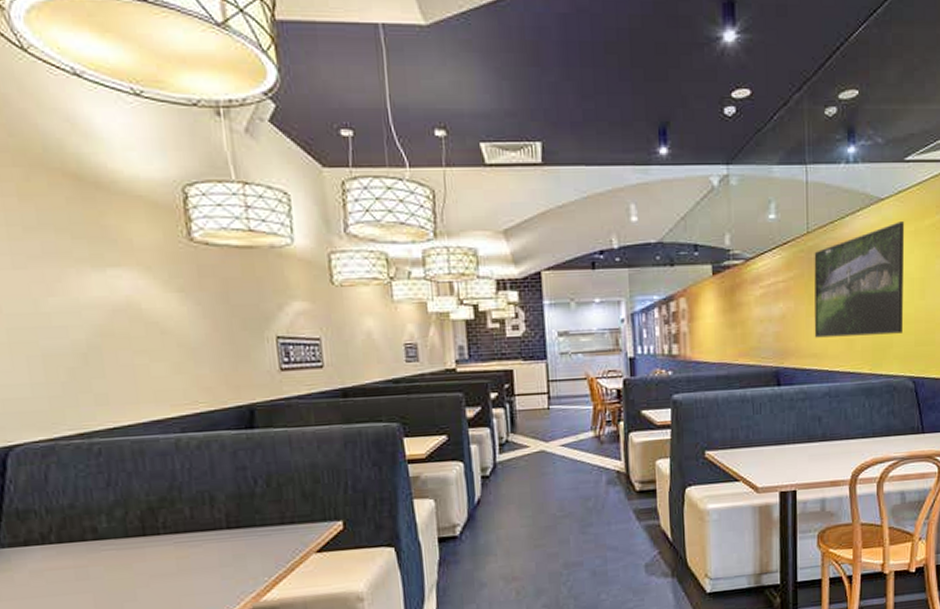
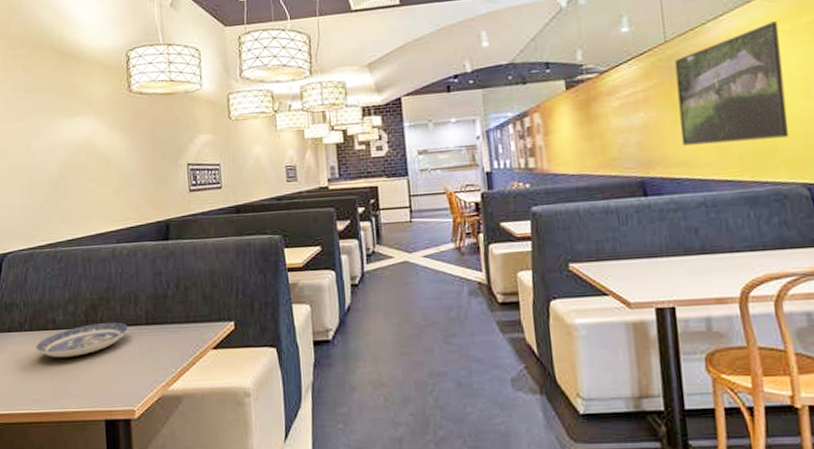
plate: none [68,527,203,574] -> present [36,322,128,358]

